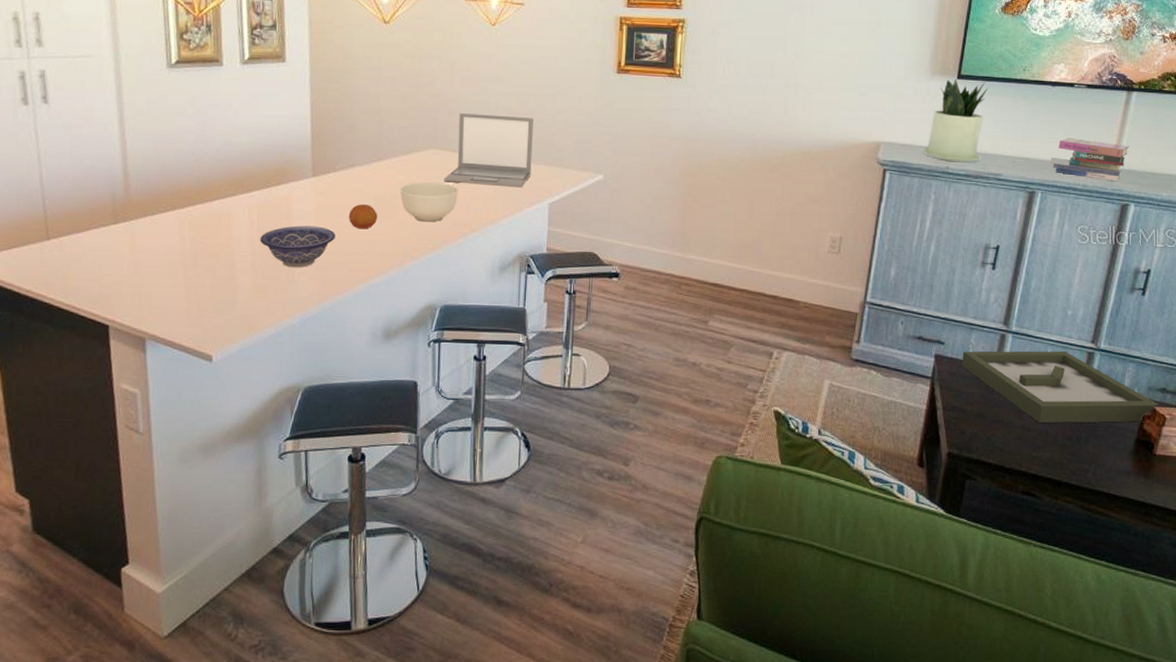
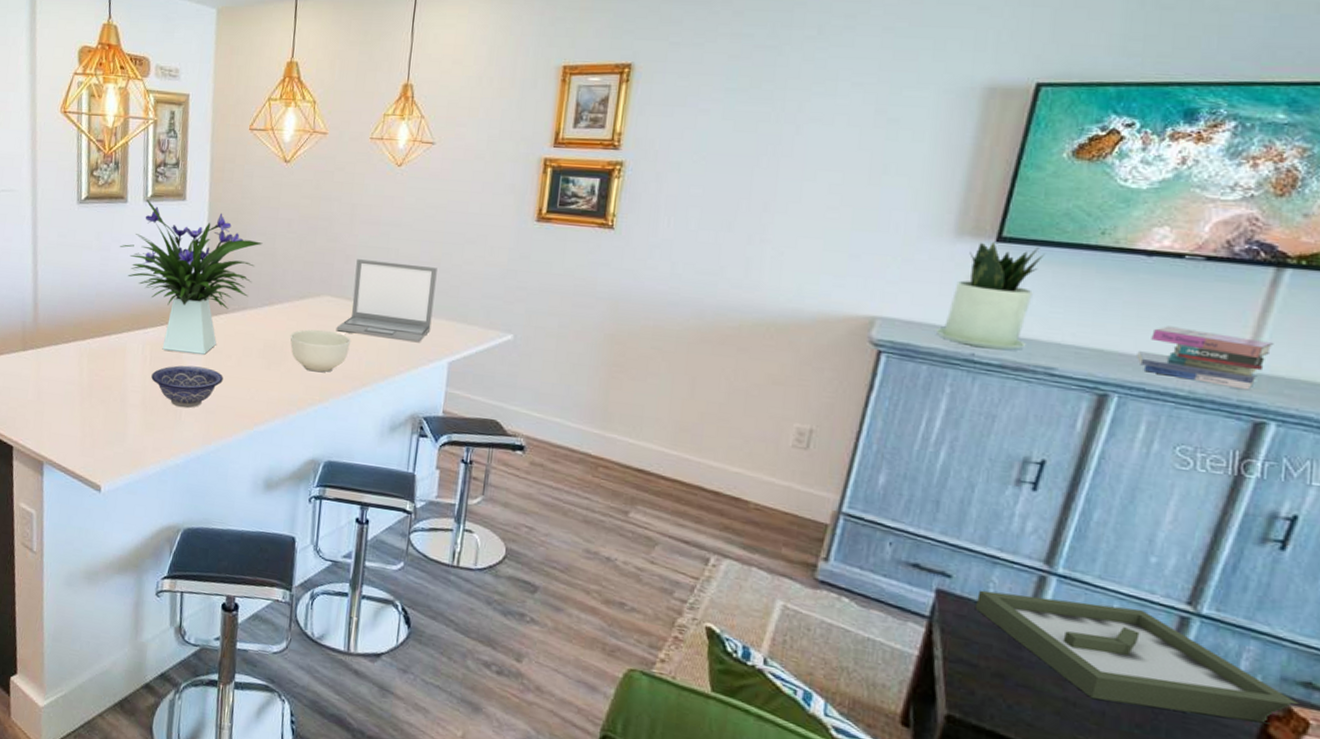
flower arrangement: none [216,62,367,214] -> present [119,199,263,355]
fruit: present [348,204,378,229] -> none [236,348,267,375]

